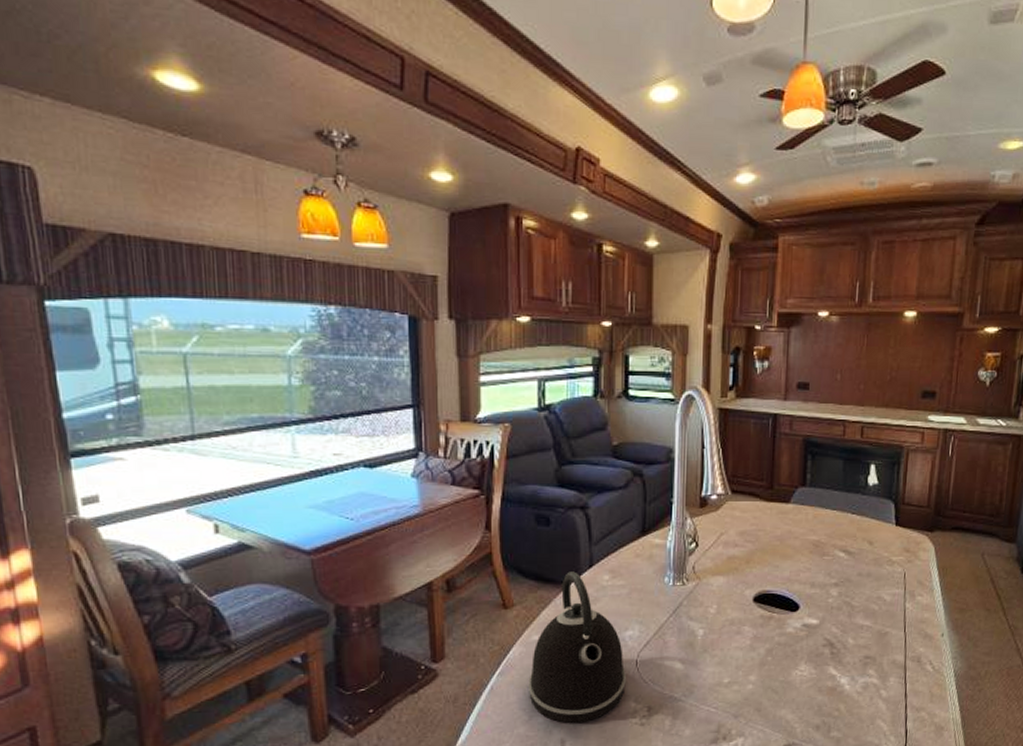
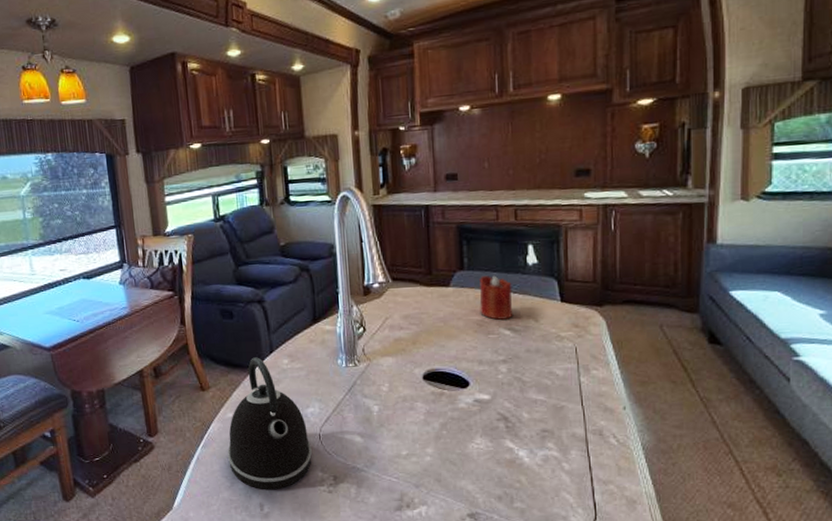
candle: none [817,494,851,541] -> present [479,275,512,320]

